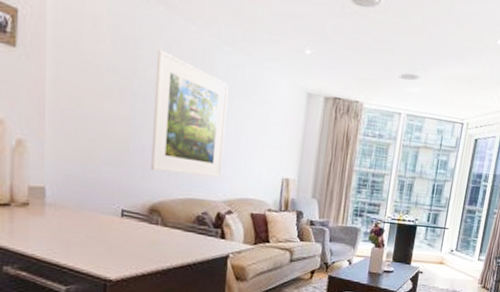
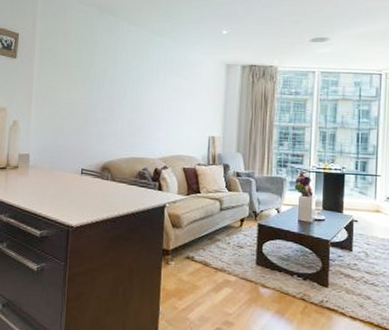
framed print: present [150,49,229,178] -> none [103,46,161,140]

